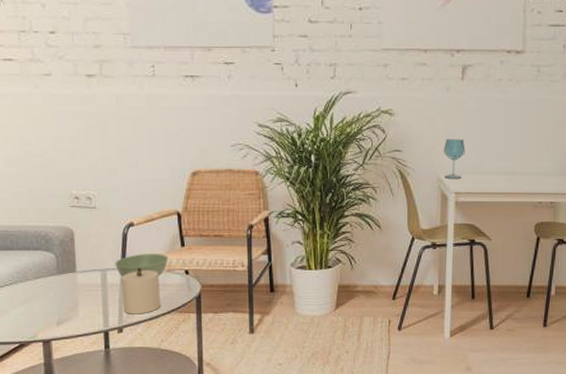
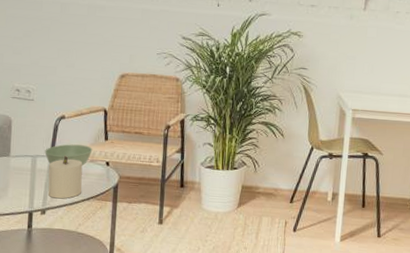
wine glass: present [443,139,466,179] -> none [343,61,364,97]

